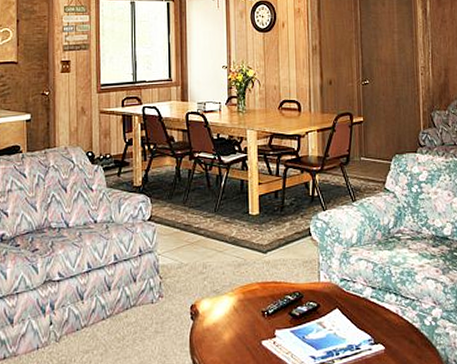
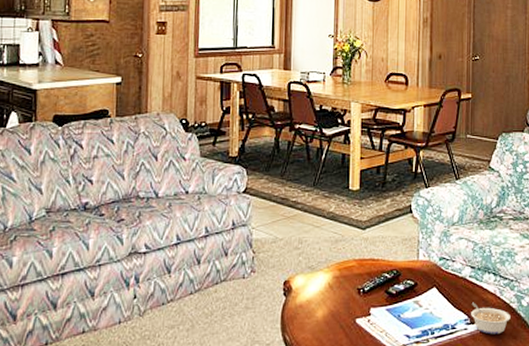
legume: none [374,322,414,355] -> present [471,302,511,335]

